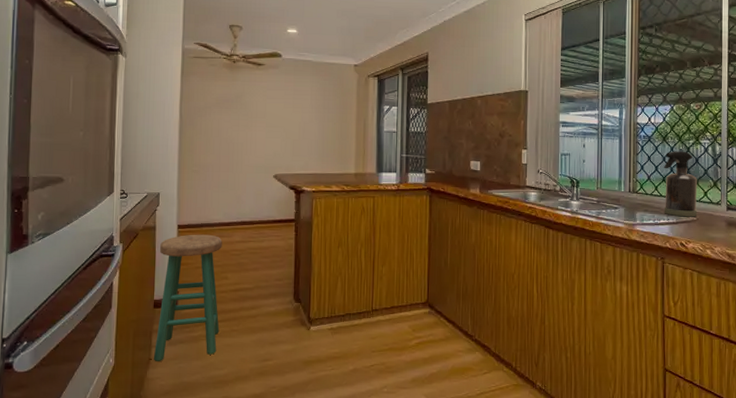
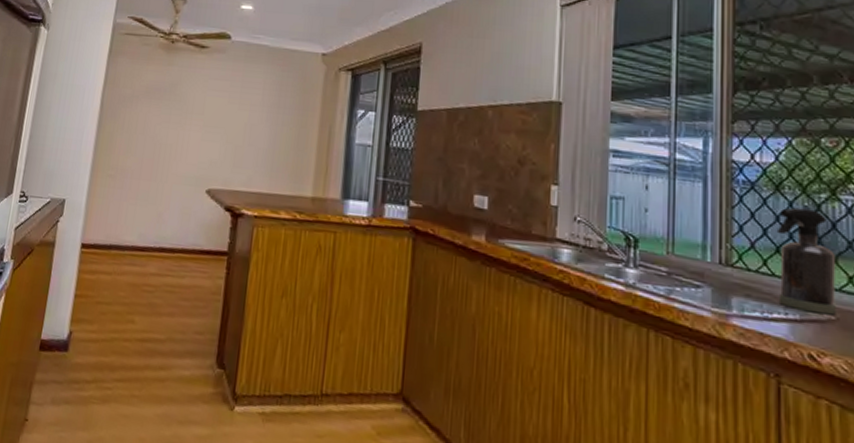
stool: present [153,234,222,362] -> none [29,257,133,426]

